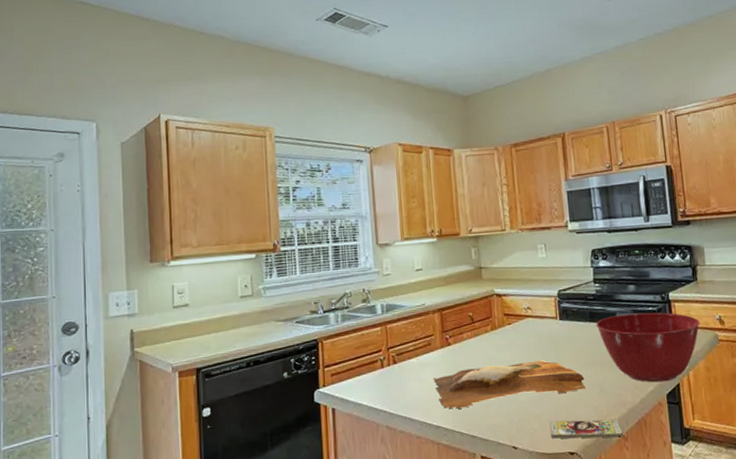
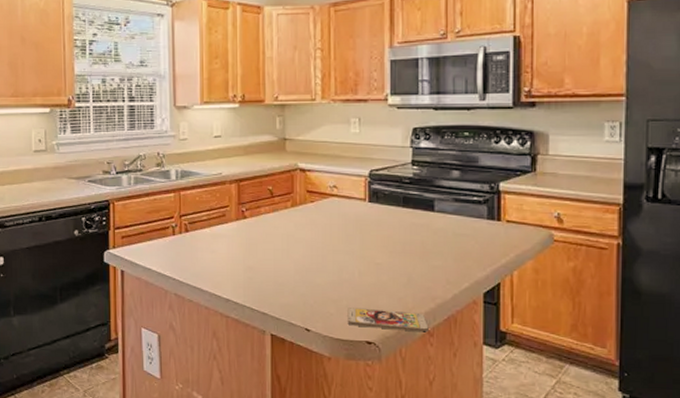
cutting board: present [434,360,586,409] -> none [226,243,391,284]
mixing bowl: present [596,312,700,383] -> none [410,202,534,280]

